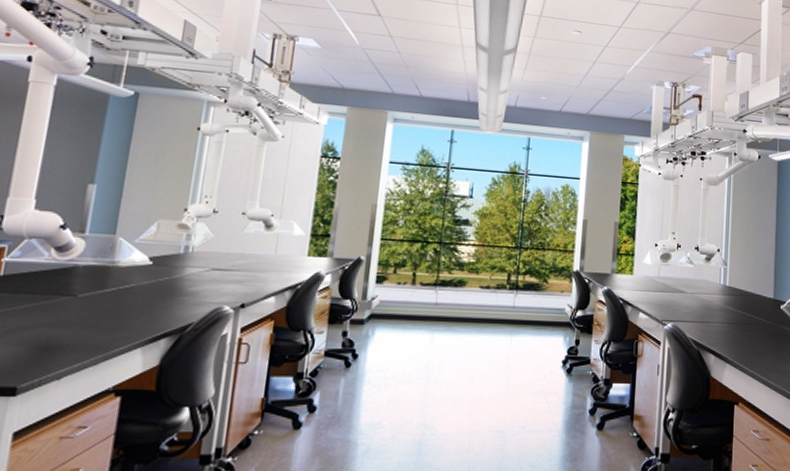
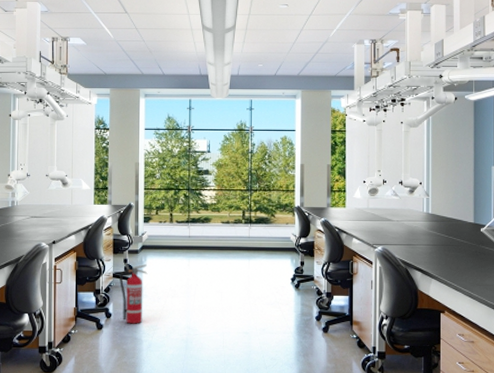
fire extinguisher: none [332,339,375,421] -> present [120,264,148,324]

